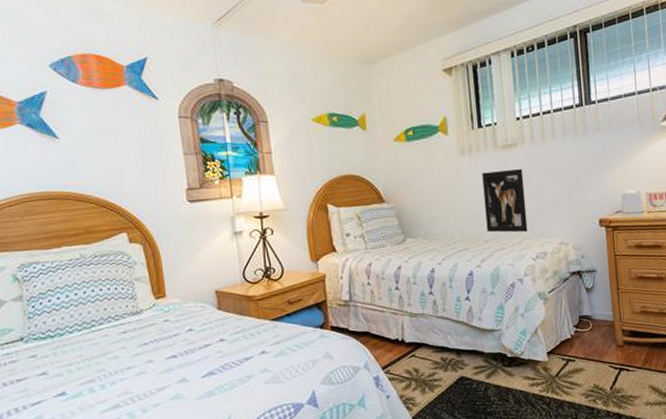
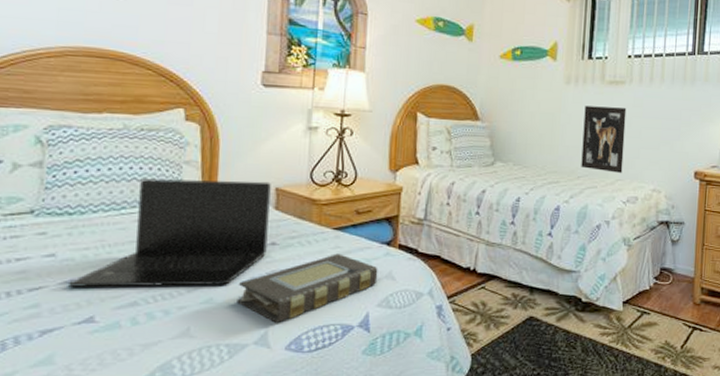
laptop: none [60,286,218,399] -> present [67,178,271,287]
book: none [199,341,318,409] -> present [237,253,378,323]

